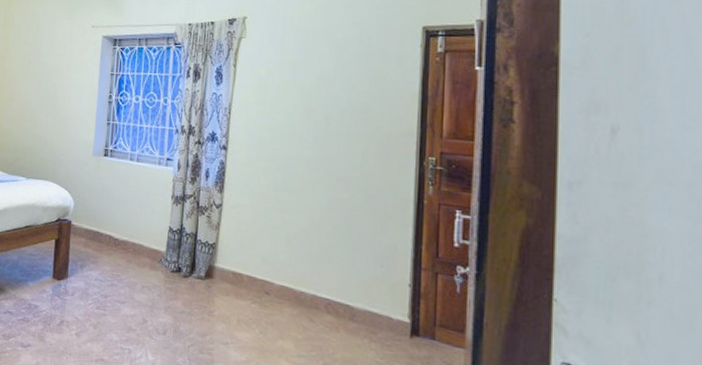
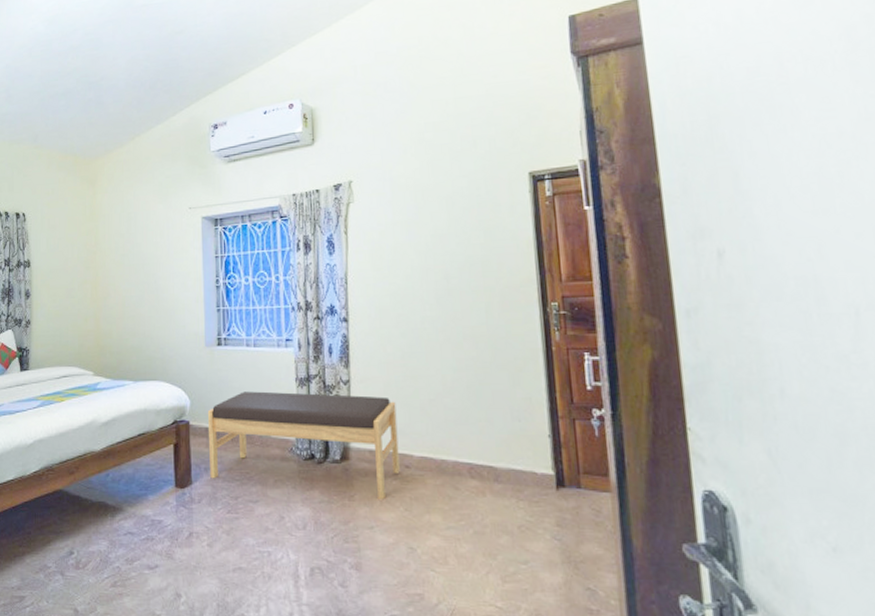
bench: none [84,201,263,320] -> present [207,391,400,500]

